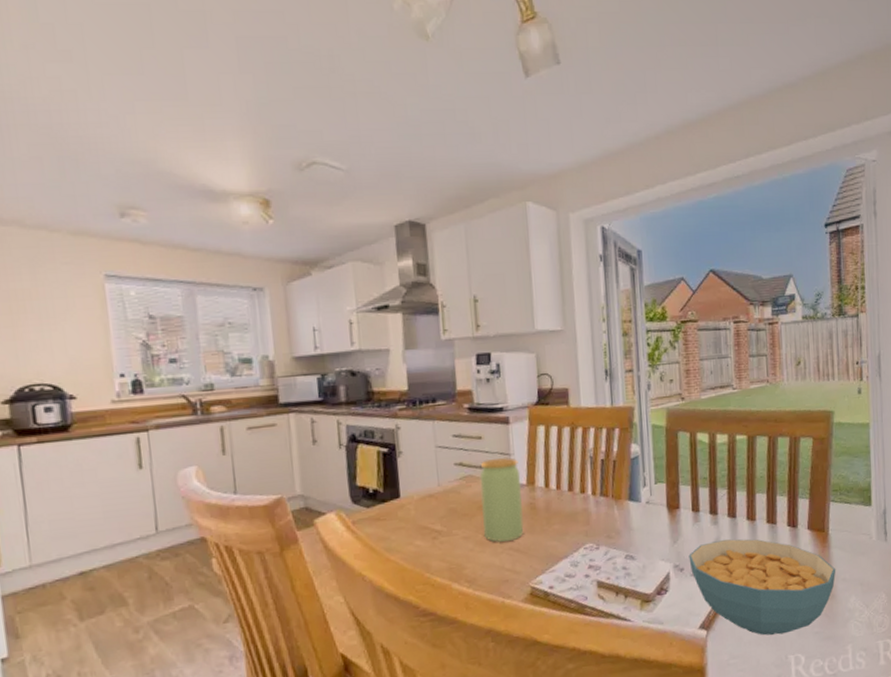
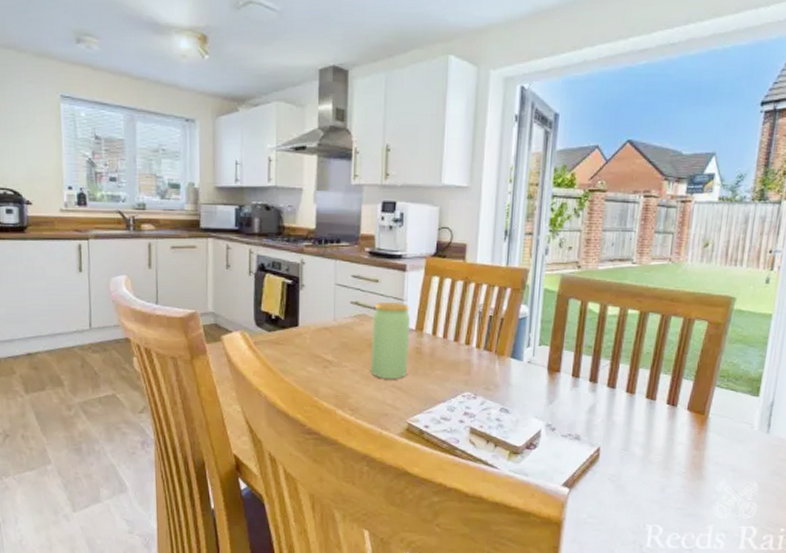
cereal bowl: present [688,539,836,636] -> none [562,407,710,504]

